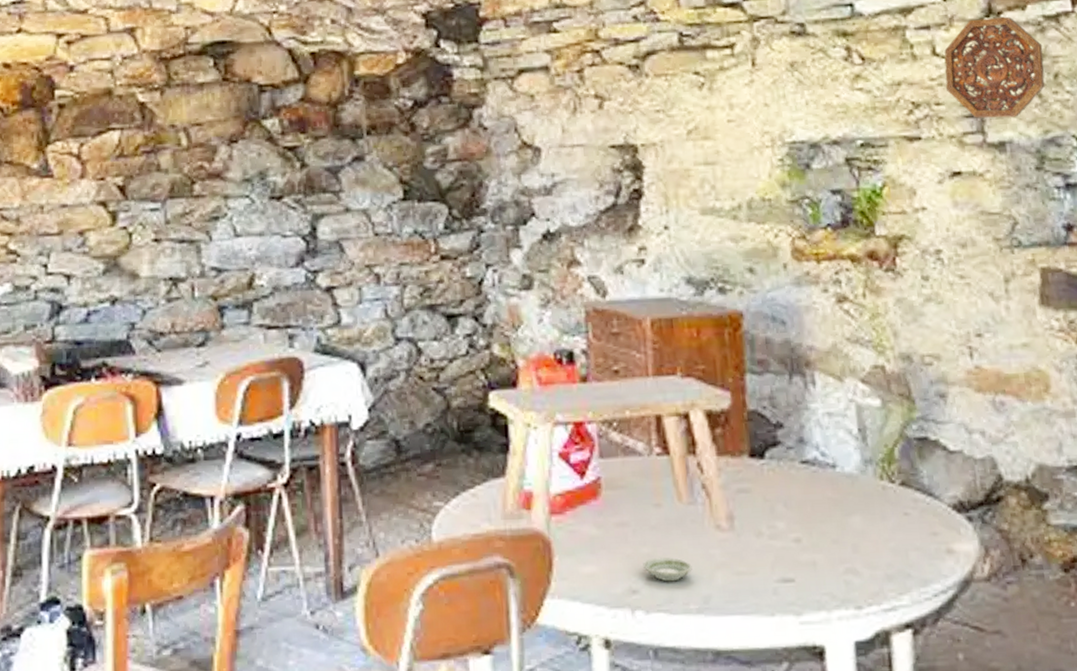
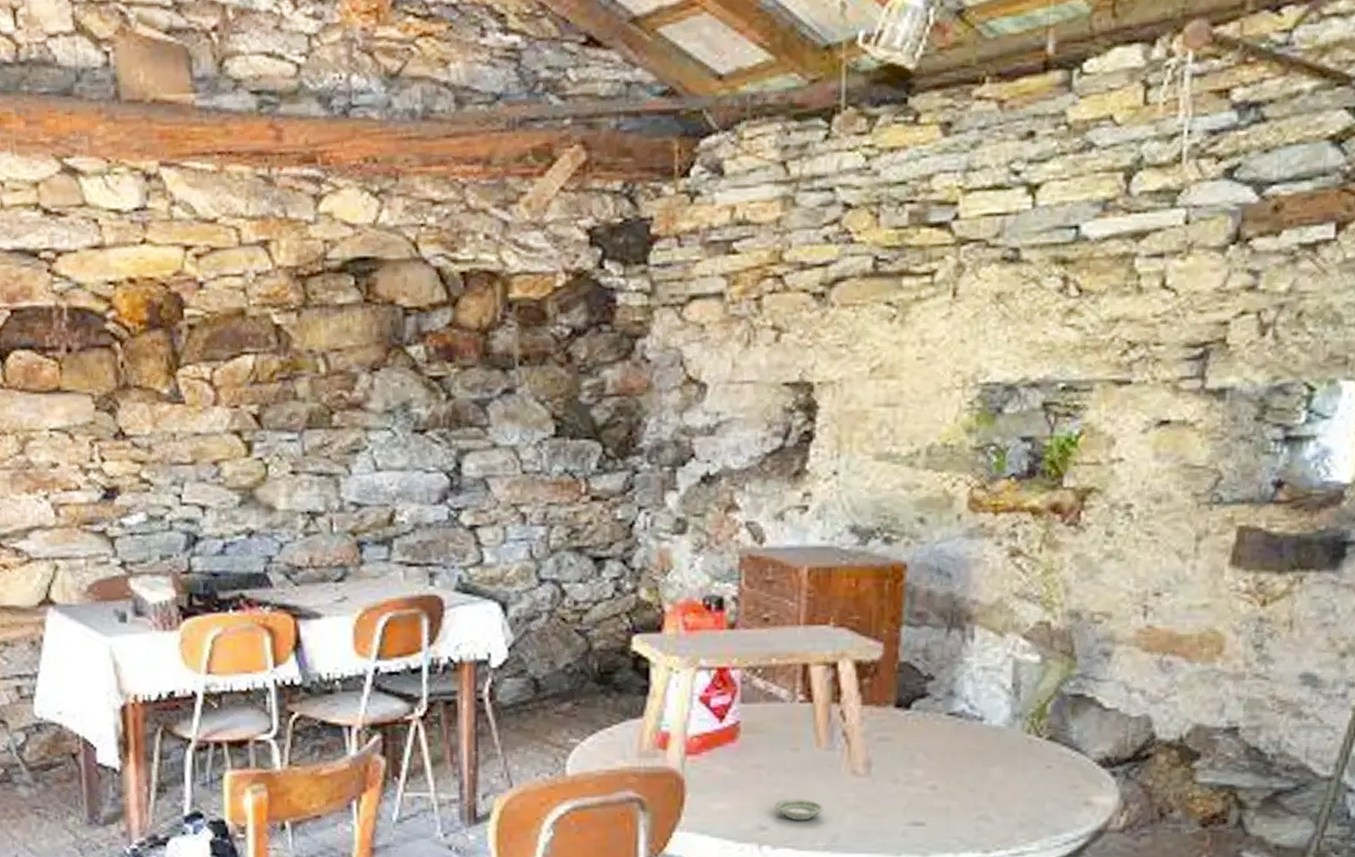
decorative platter: present [944,16,1045,118] -> none [1170,244,1291,362]

